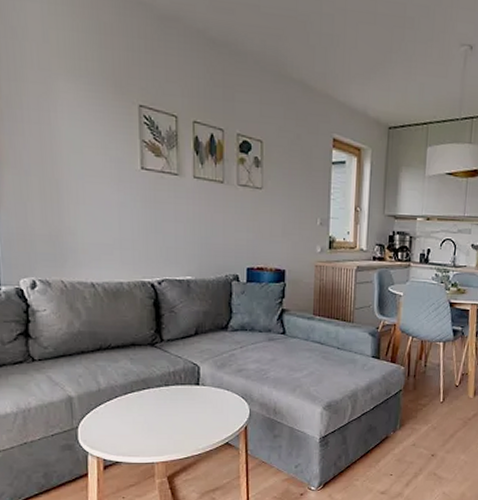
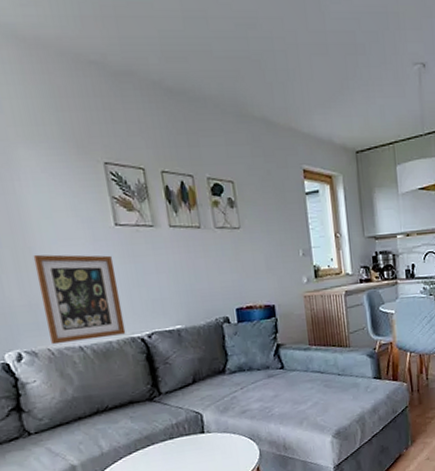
wall art: none [59,186,138,278] -> present [33,254,126,345]

